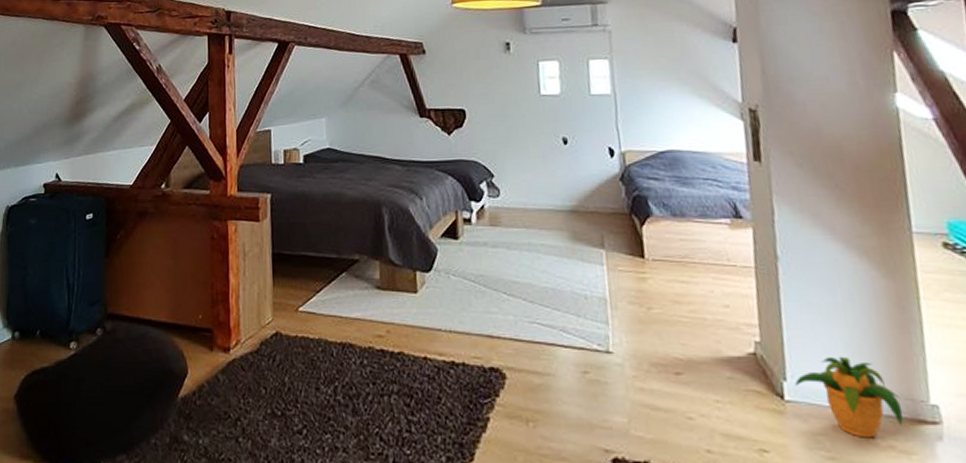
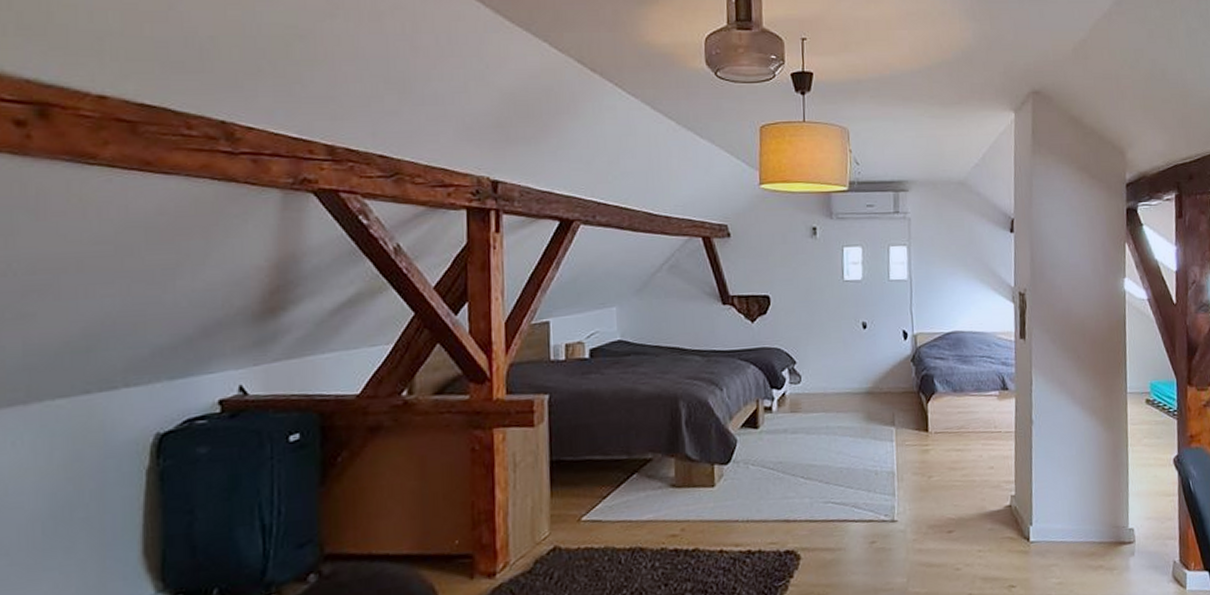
potted plant: present [794,356,904,438] -> none [1038,499,1111,563]

